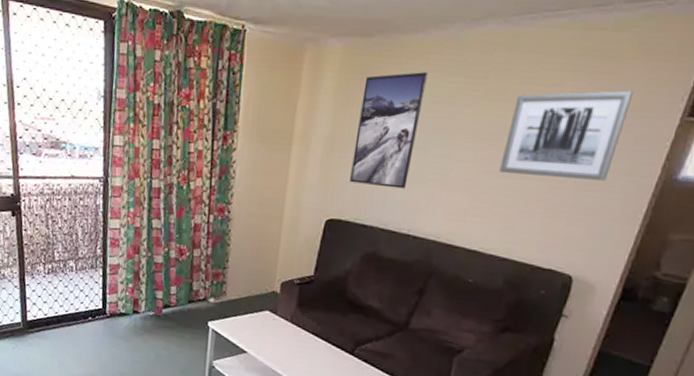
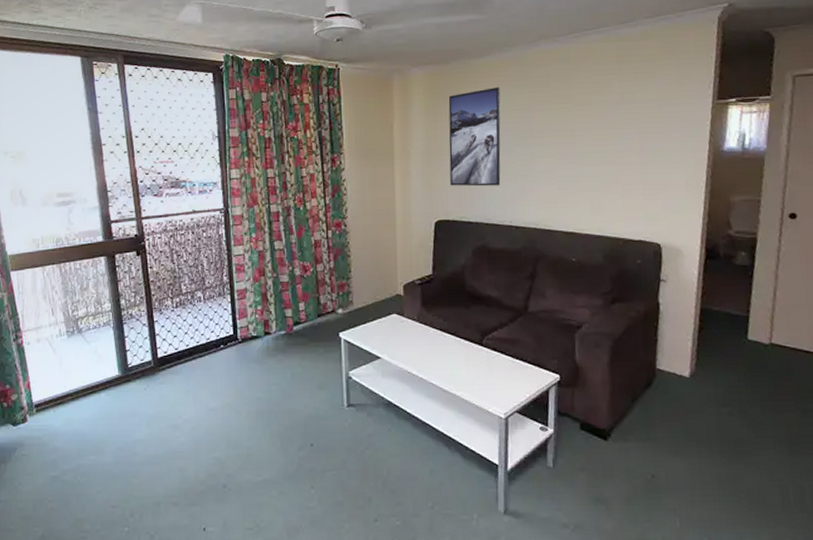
wall art: present [499,90,634,181] -> none [576,84,670,162]

